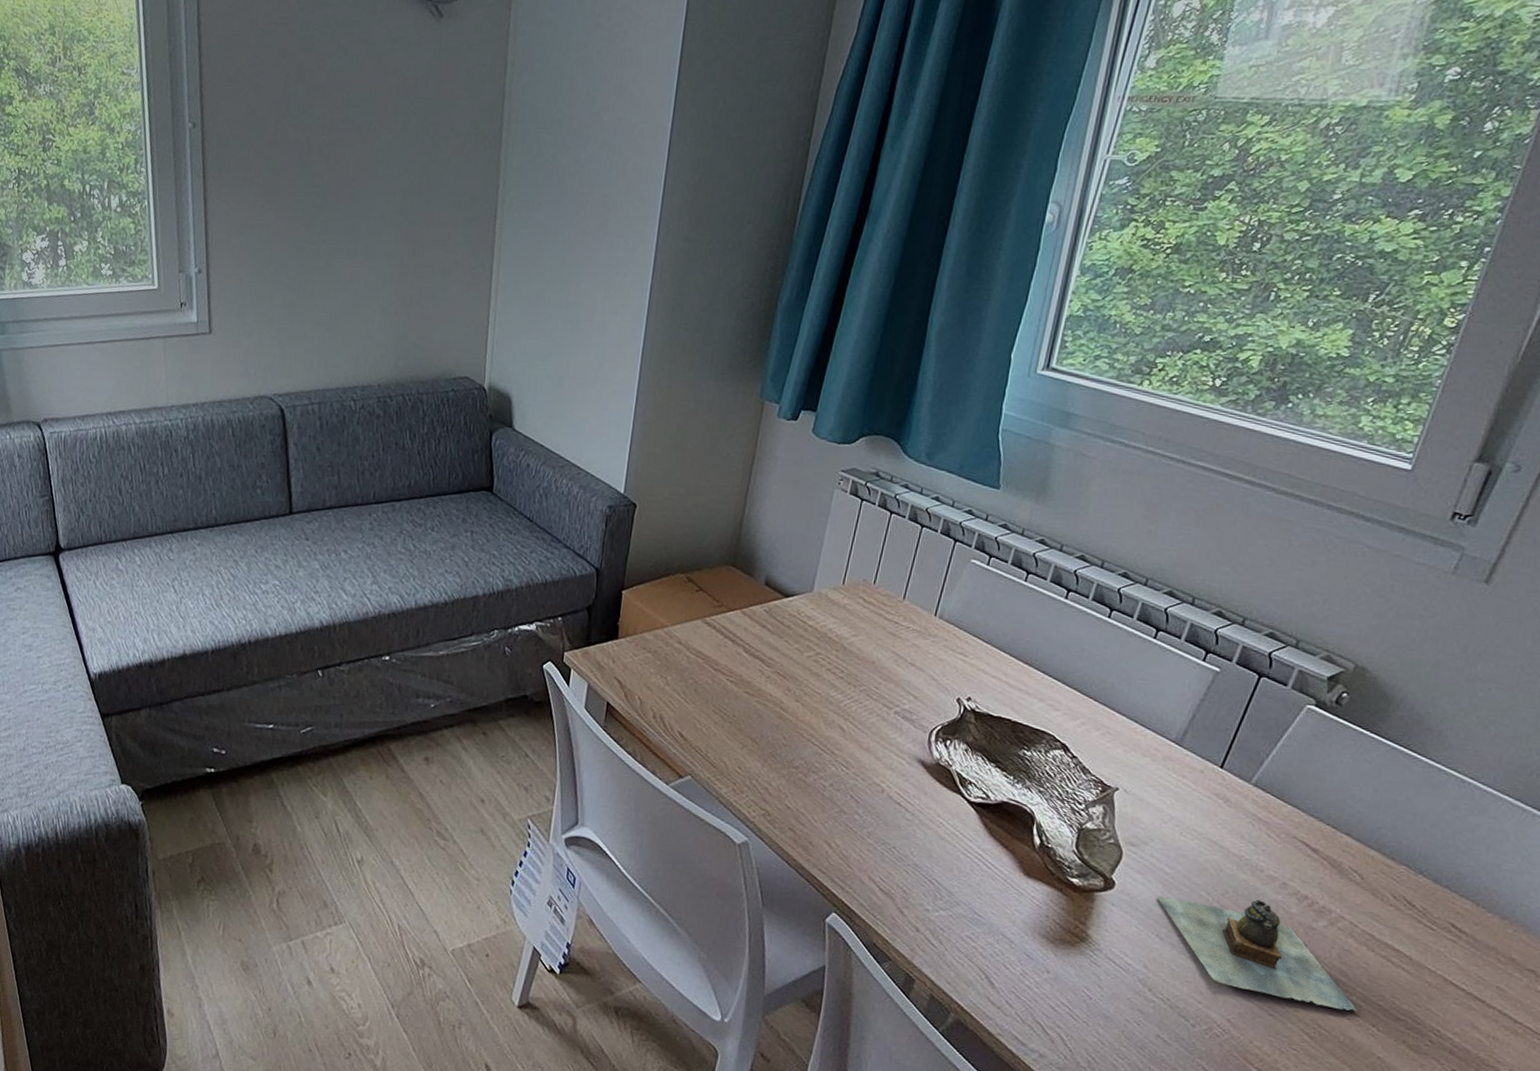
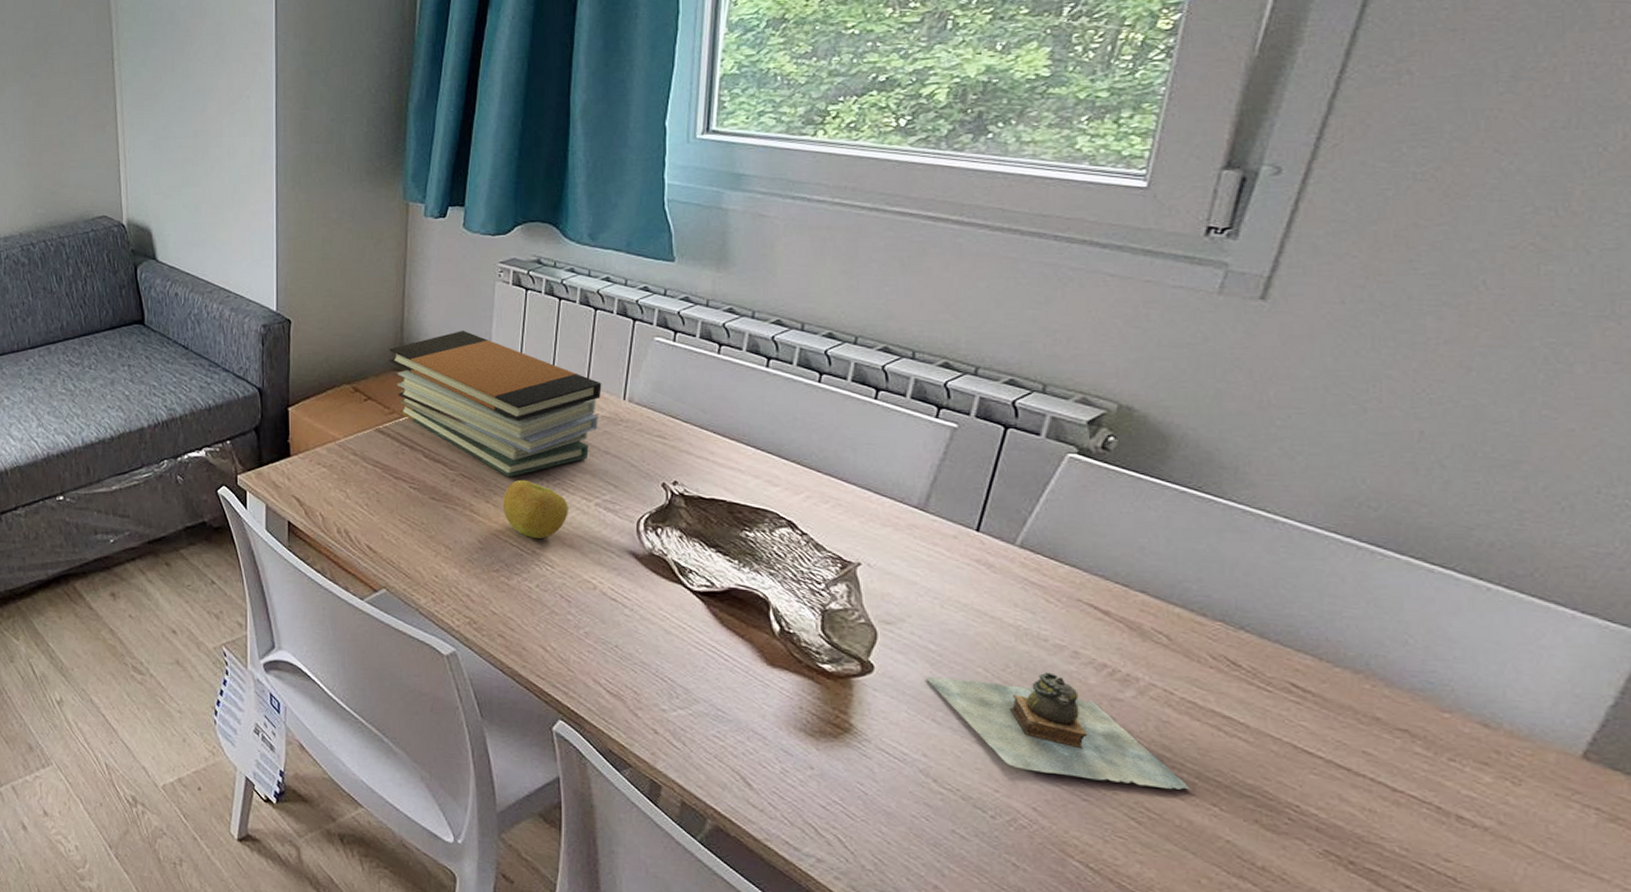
book stack: none [725,532,918,680] -> present [389,330,602,478]
apple: none [810,682,871,741] -> present [502,479,568,539]

